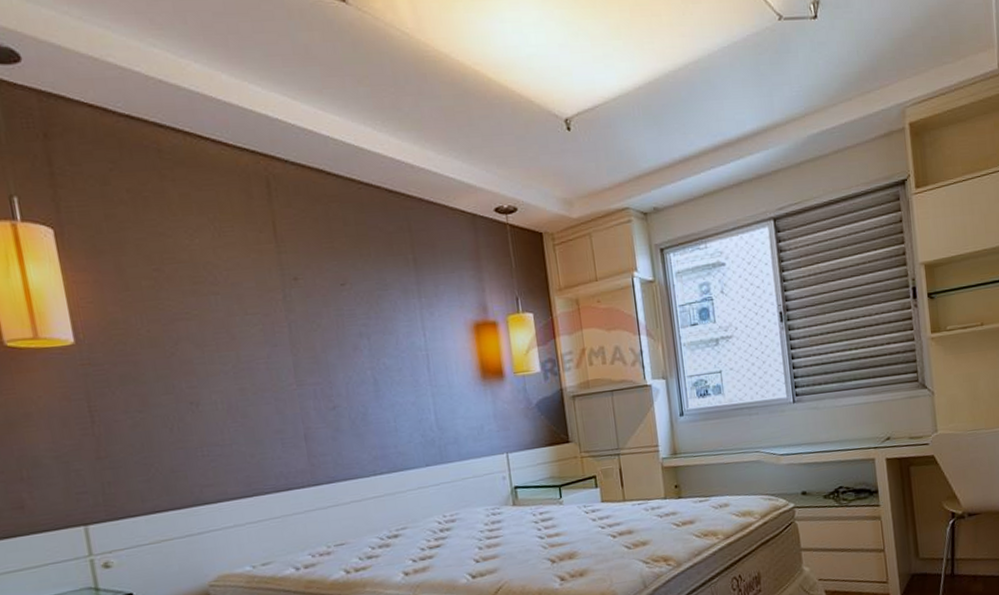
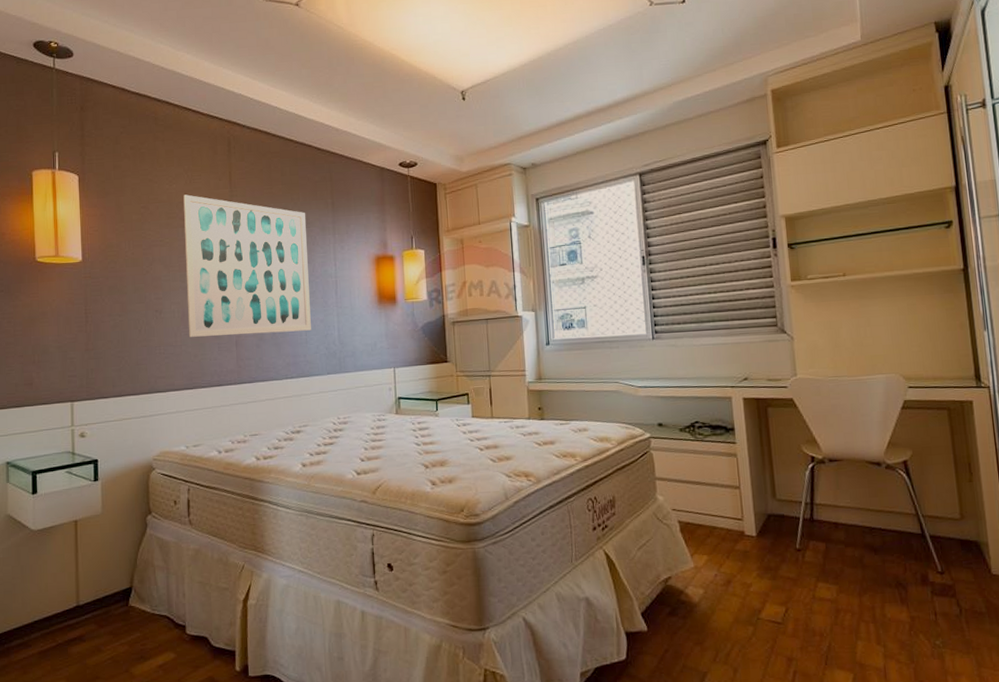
wall art: none [211,252,401,433] -> present [183,194,311,337]

